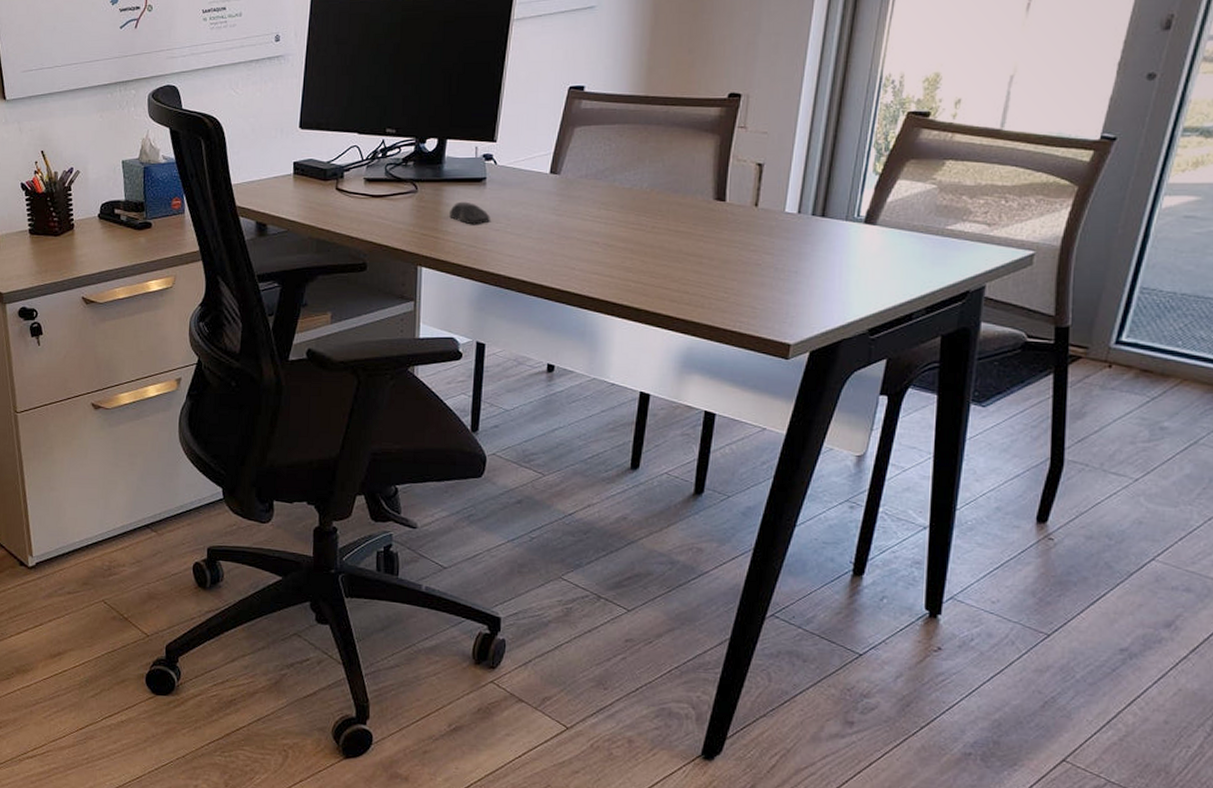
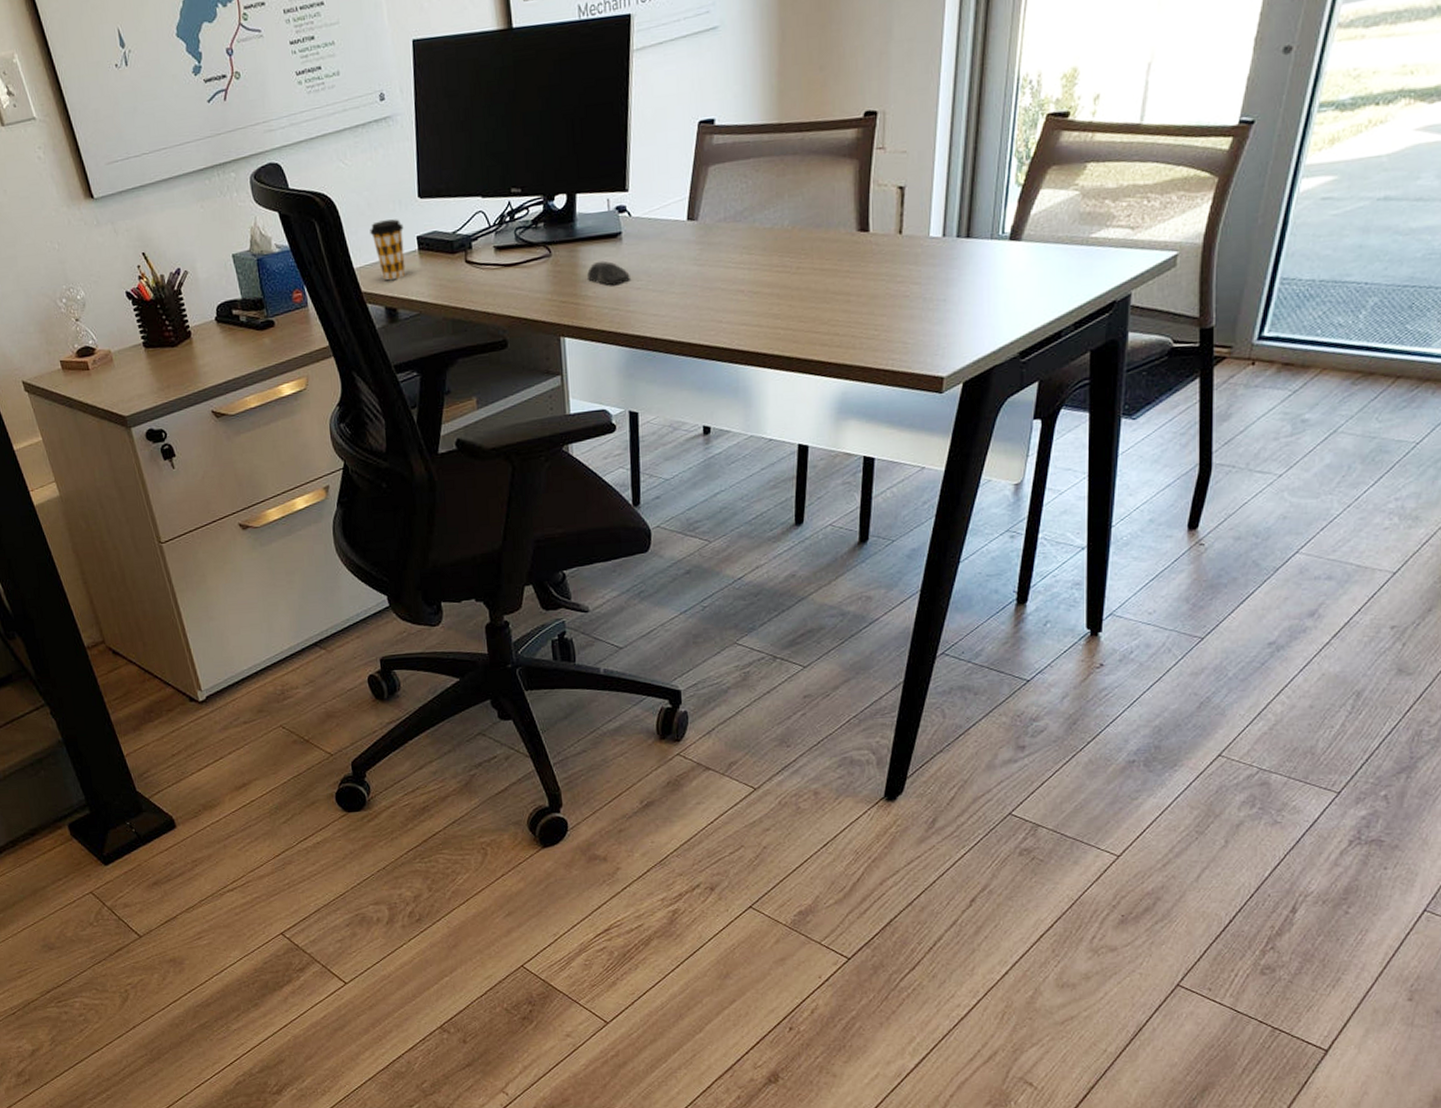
coffee cup: none [251,145,282,199] -> present [370,219,406,281]

